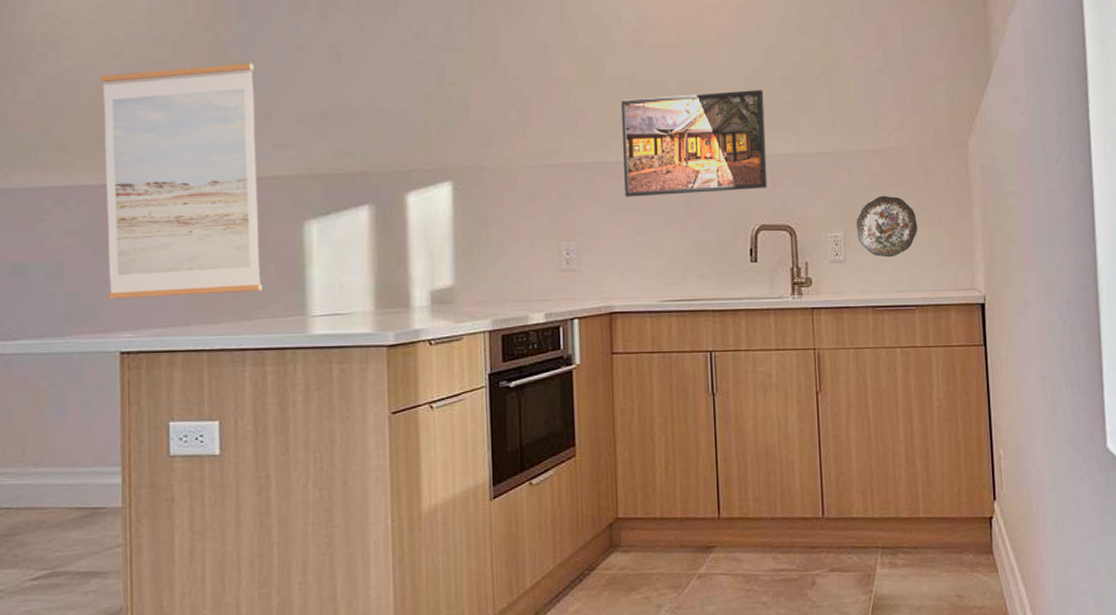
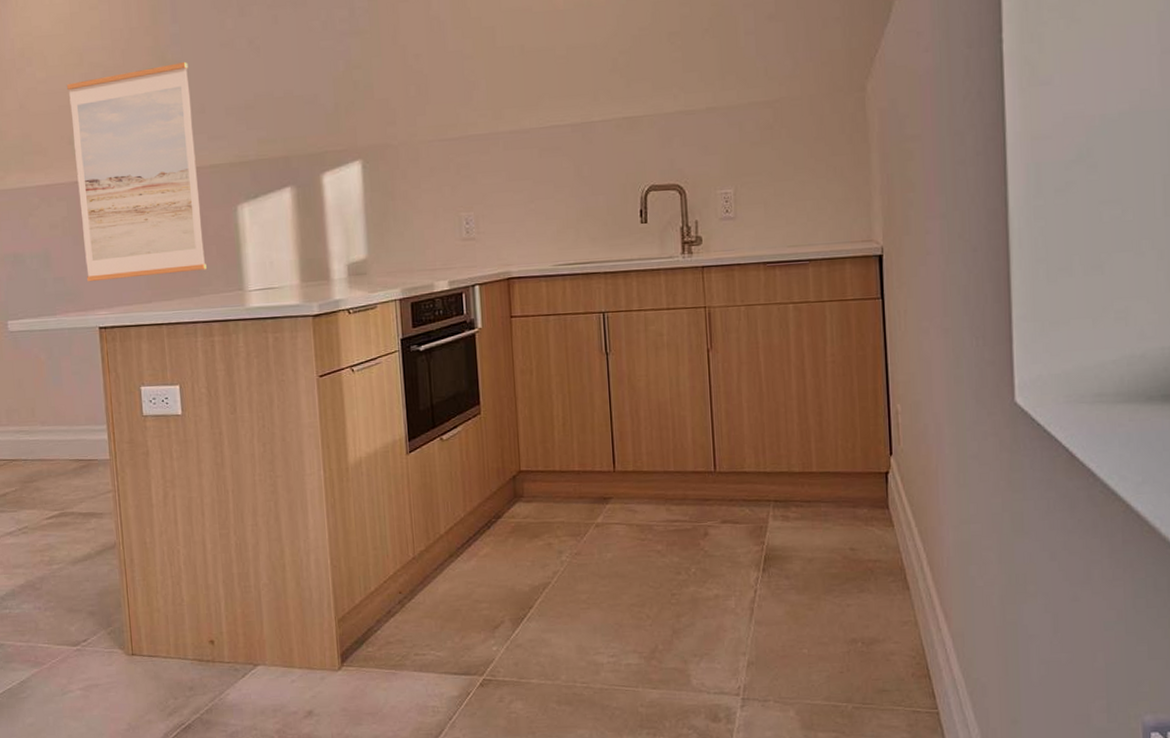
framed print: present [620,90,768,197] -> none [512,48,657,165]
decorative plate: present [856,195,918,258] -> none [746,148,812,212]

